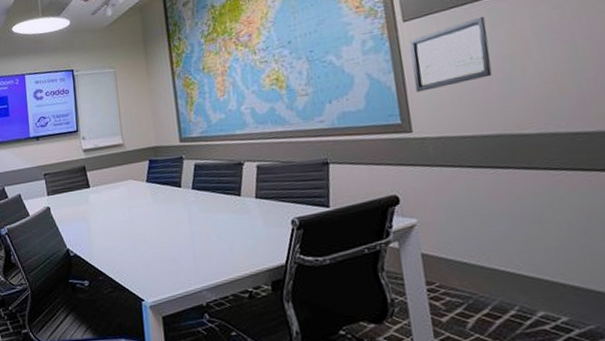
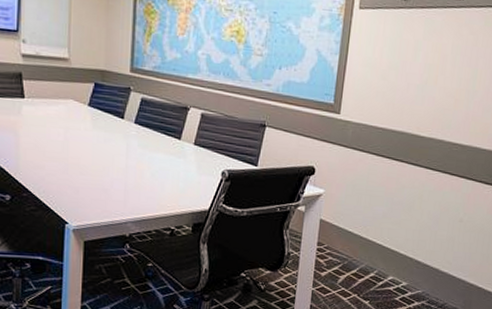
wall art: present [409,16,492,92] -> none [352,23,422,81]

